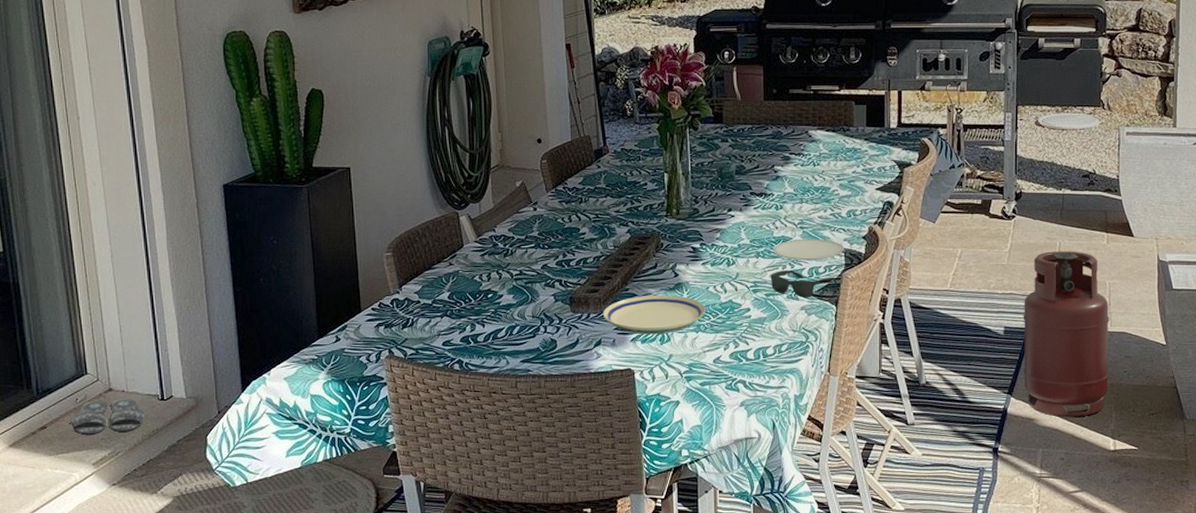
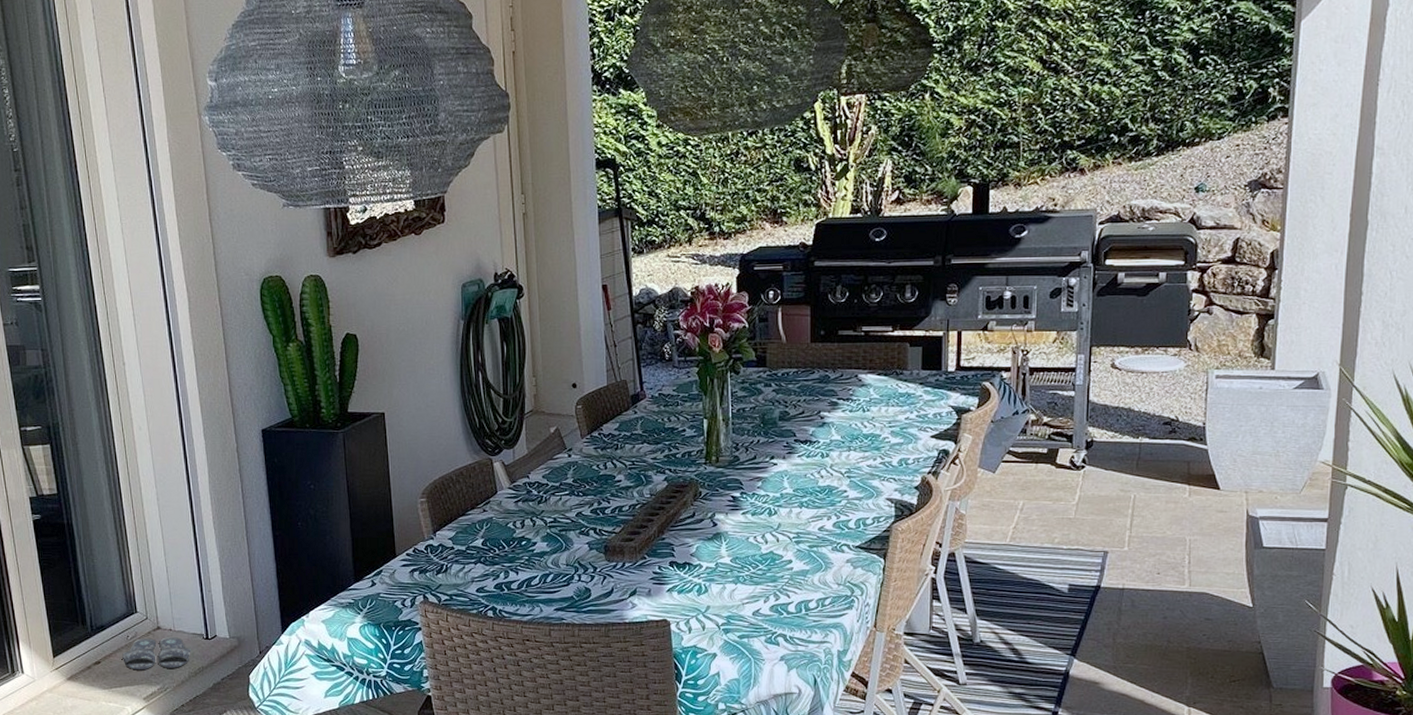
plate: present [602,294,706,335] -> none [638,544,745,585]
sunglasses: present [770,269,837,298] -> none [814,520,886,551]
plate: present [773,238,845,261] -> none [818,488,895,511]
gas cylinder: present [1023,251,1110,418] -> none [1089,504,1189,682]

